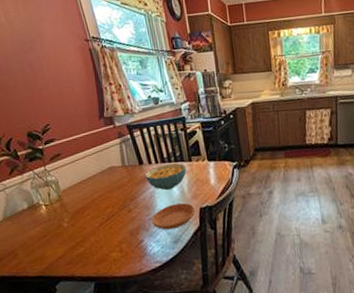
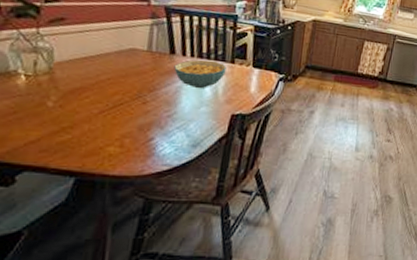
saucer: present [151,203,196,230] -> none [169,105,226,132]

